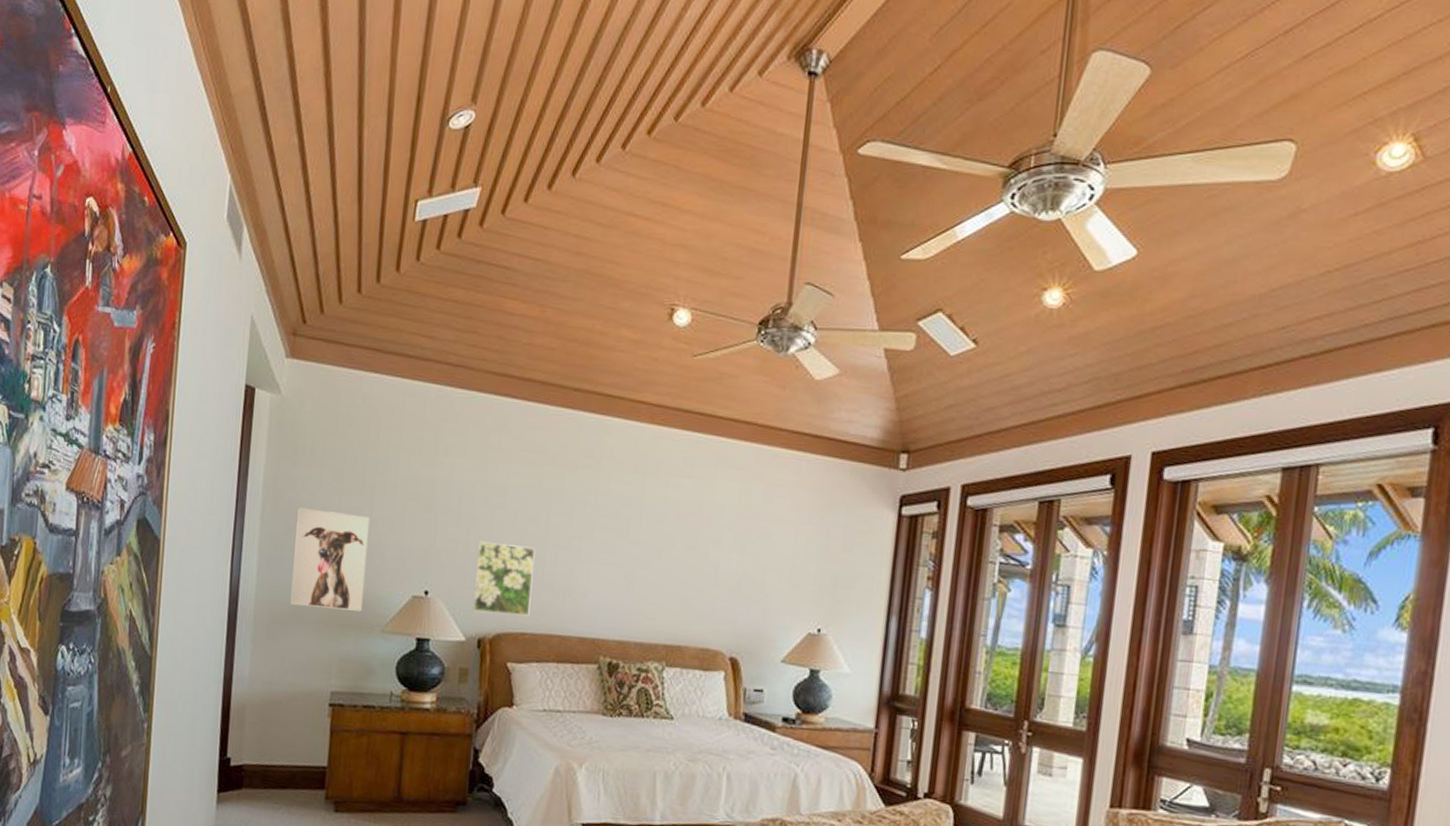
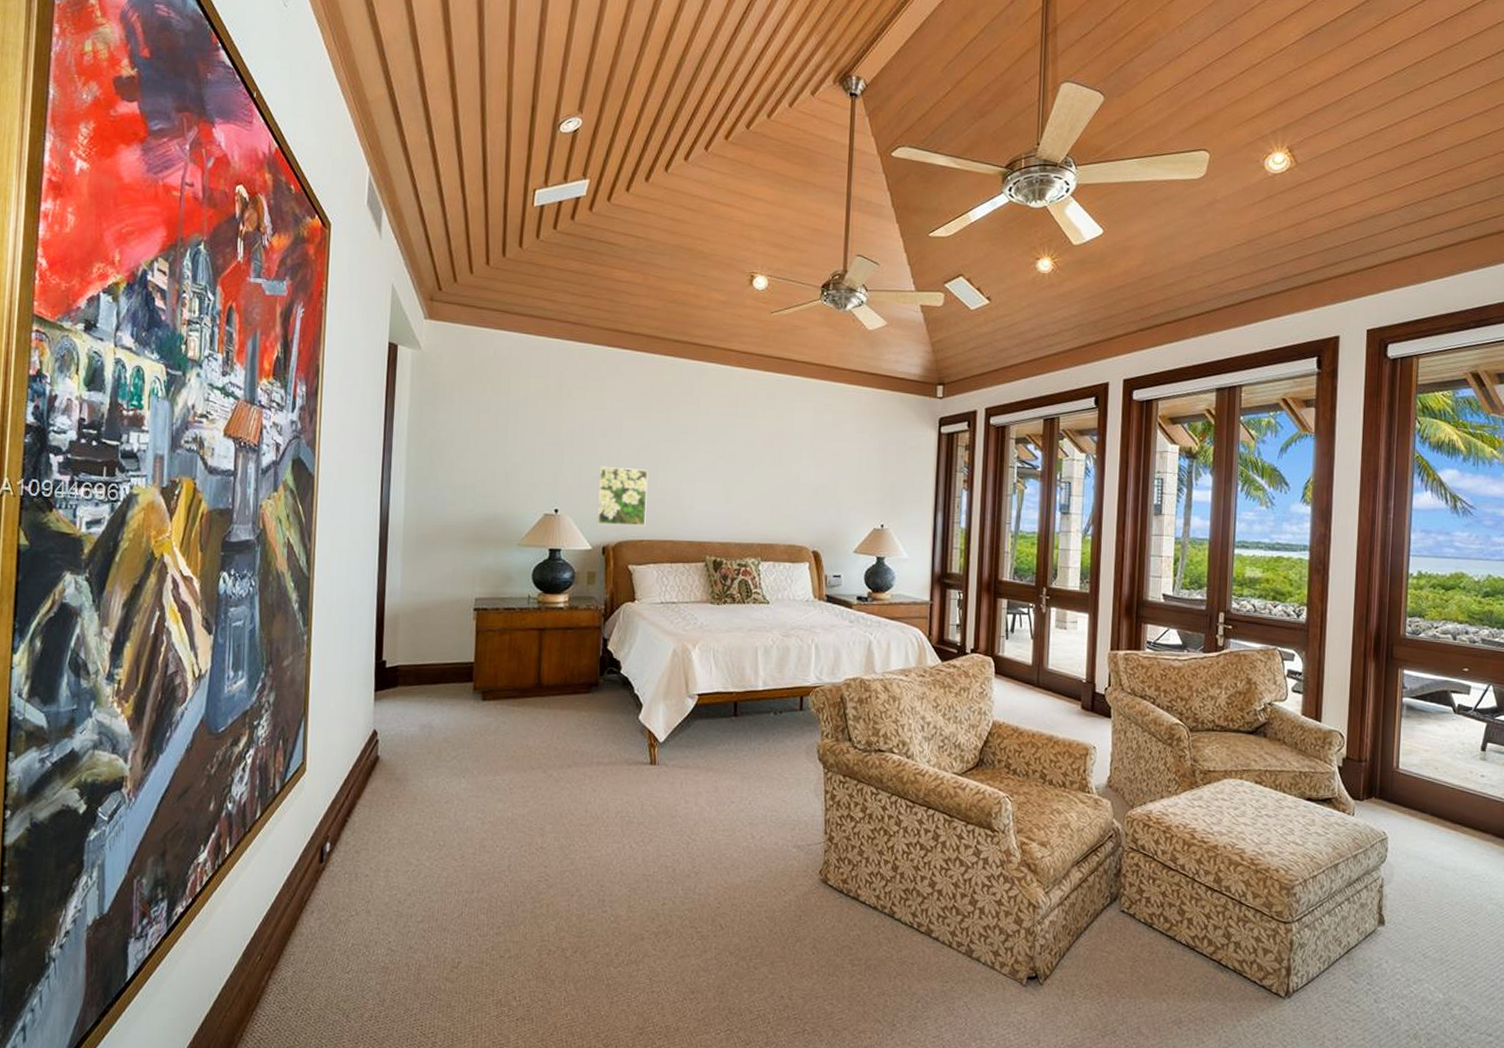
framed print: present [290,507,370,612] -> none [436,444,504,529]

